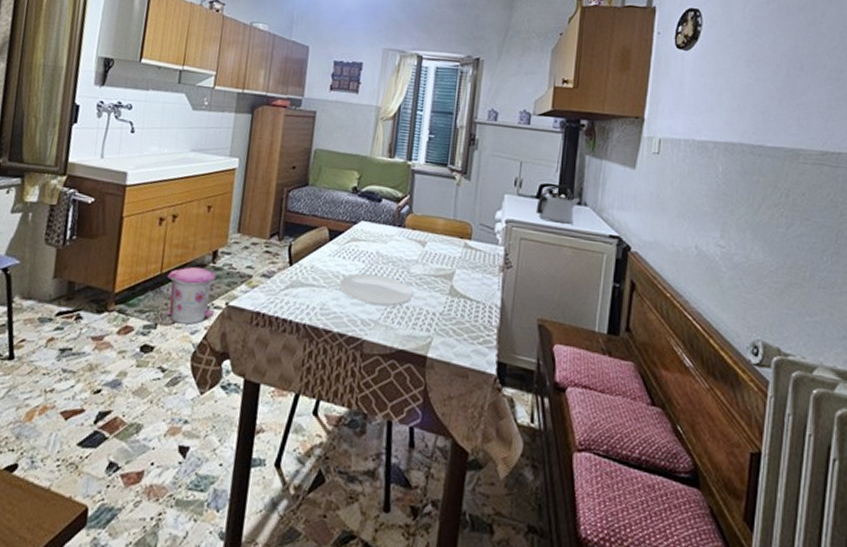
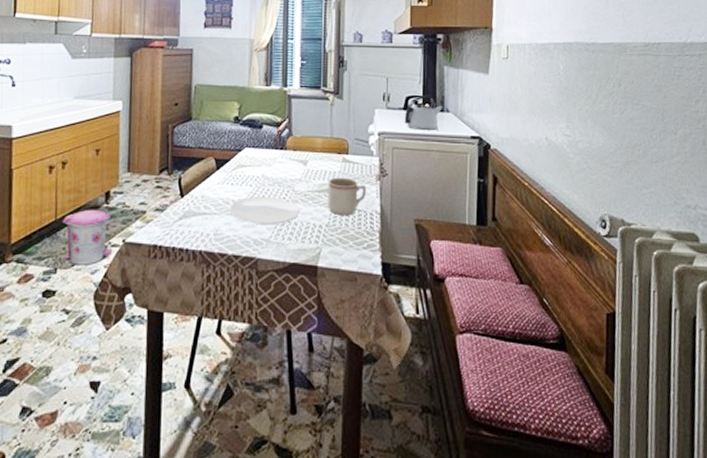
mug: none [443,263,487,306] -> present [328,177,366,216]

